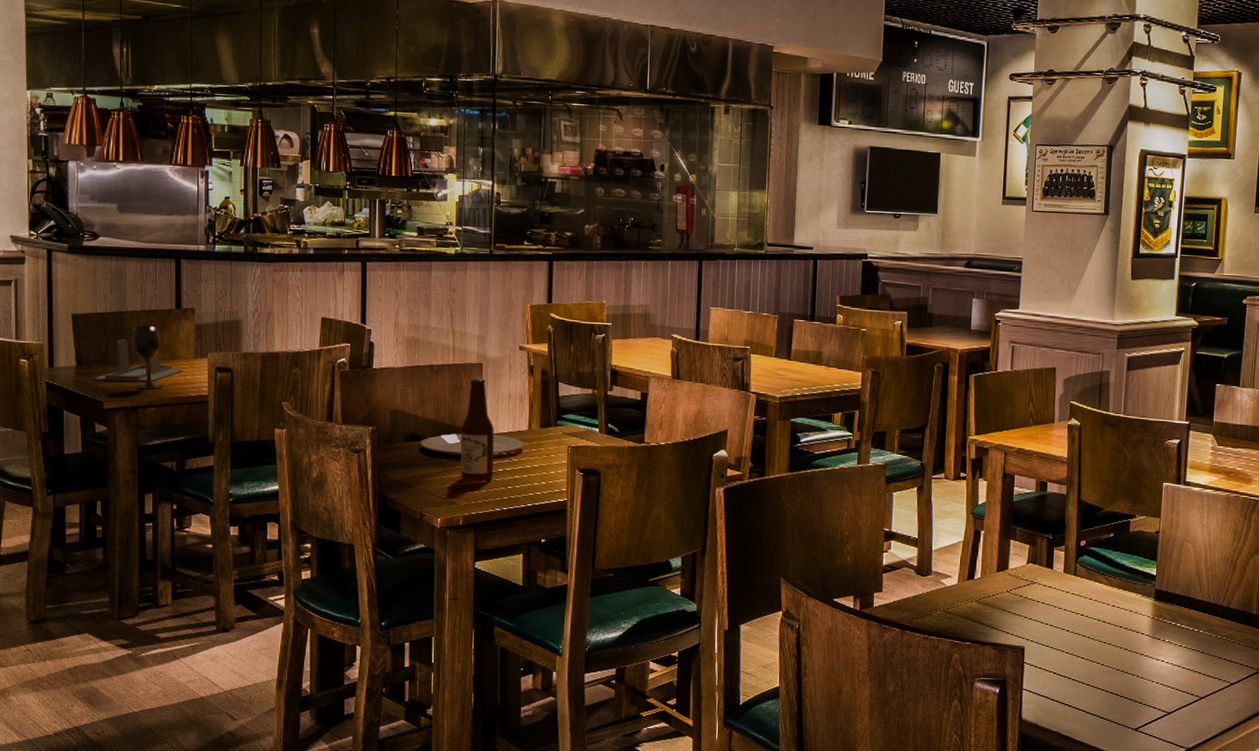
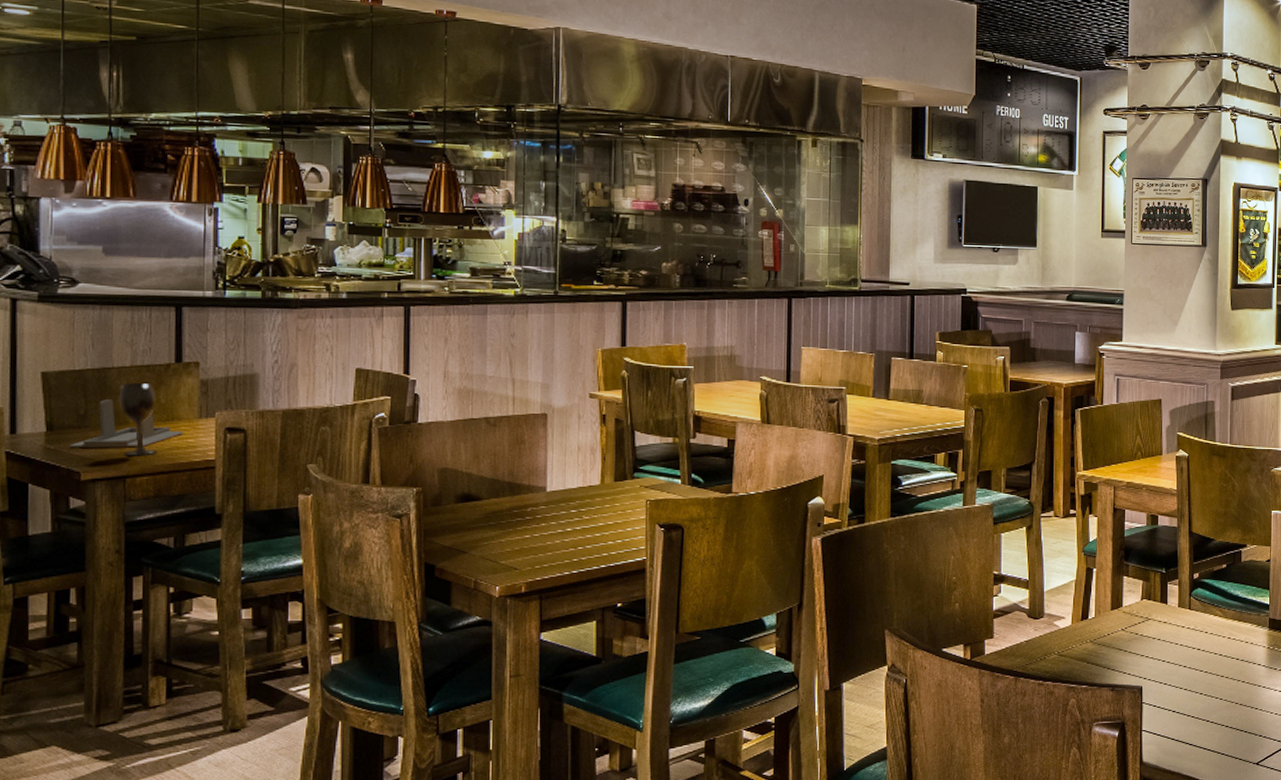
plate: present [419,434,524,456] -> none [474,491,596,516]
root beer bottle: present [460,378,494,482] -> none [522,430,562,544]

